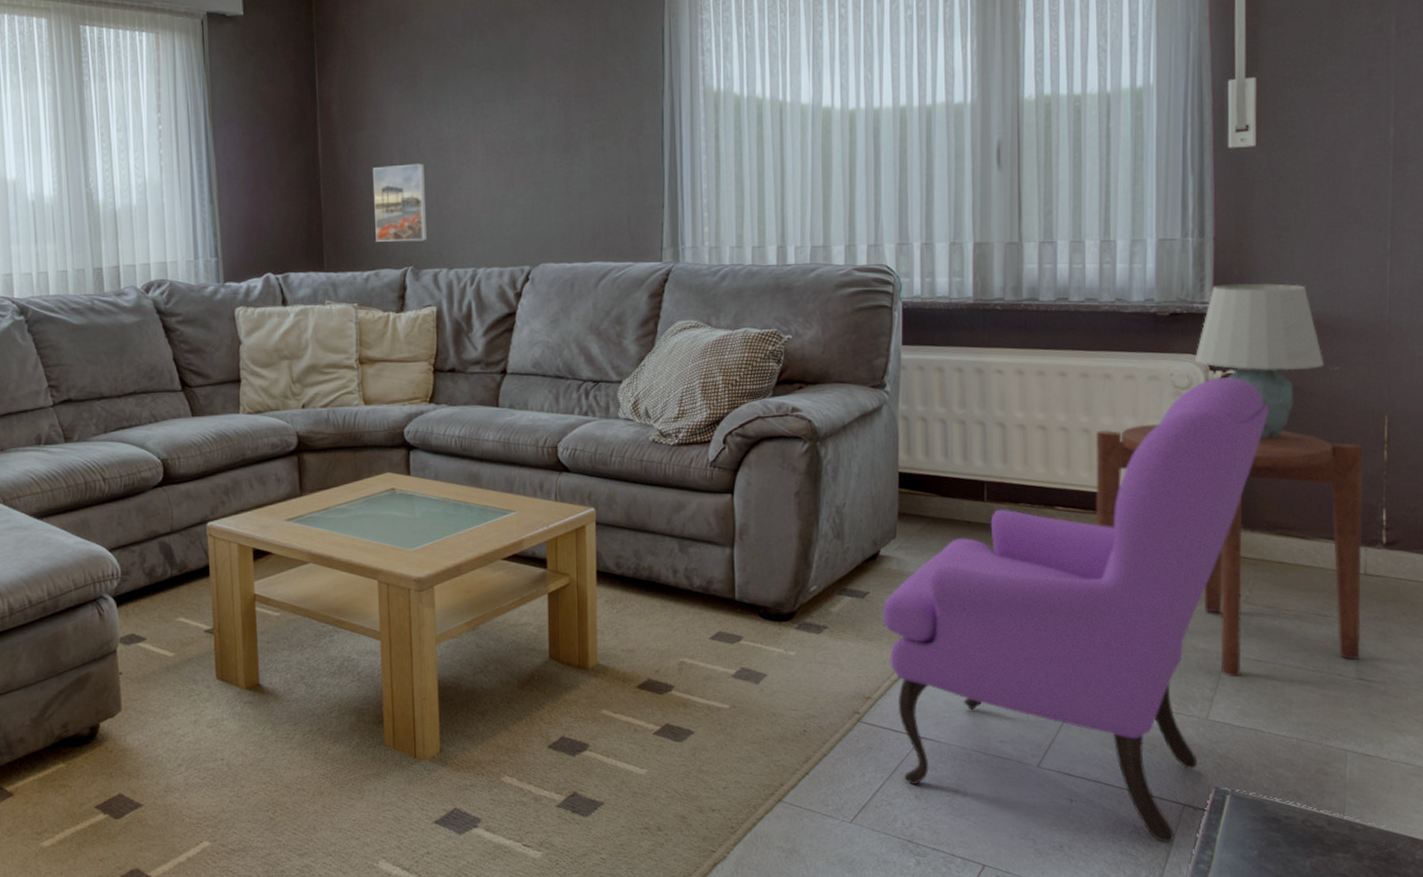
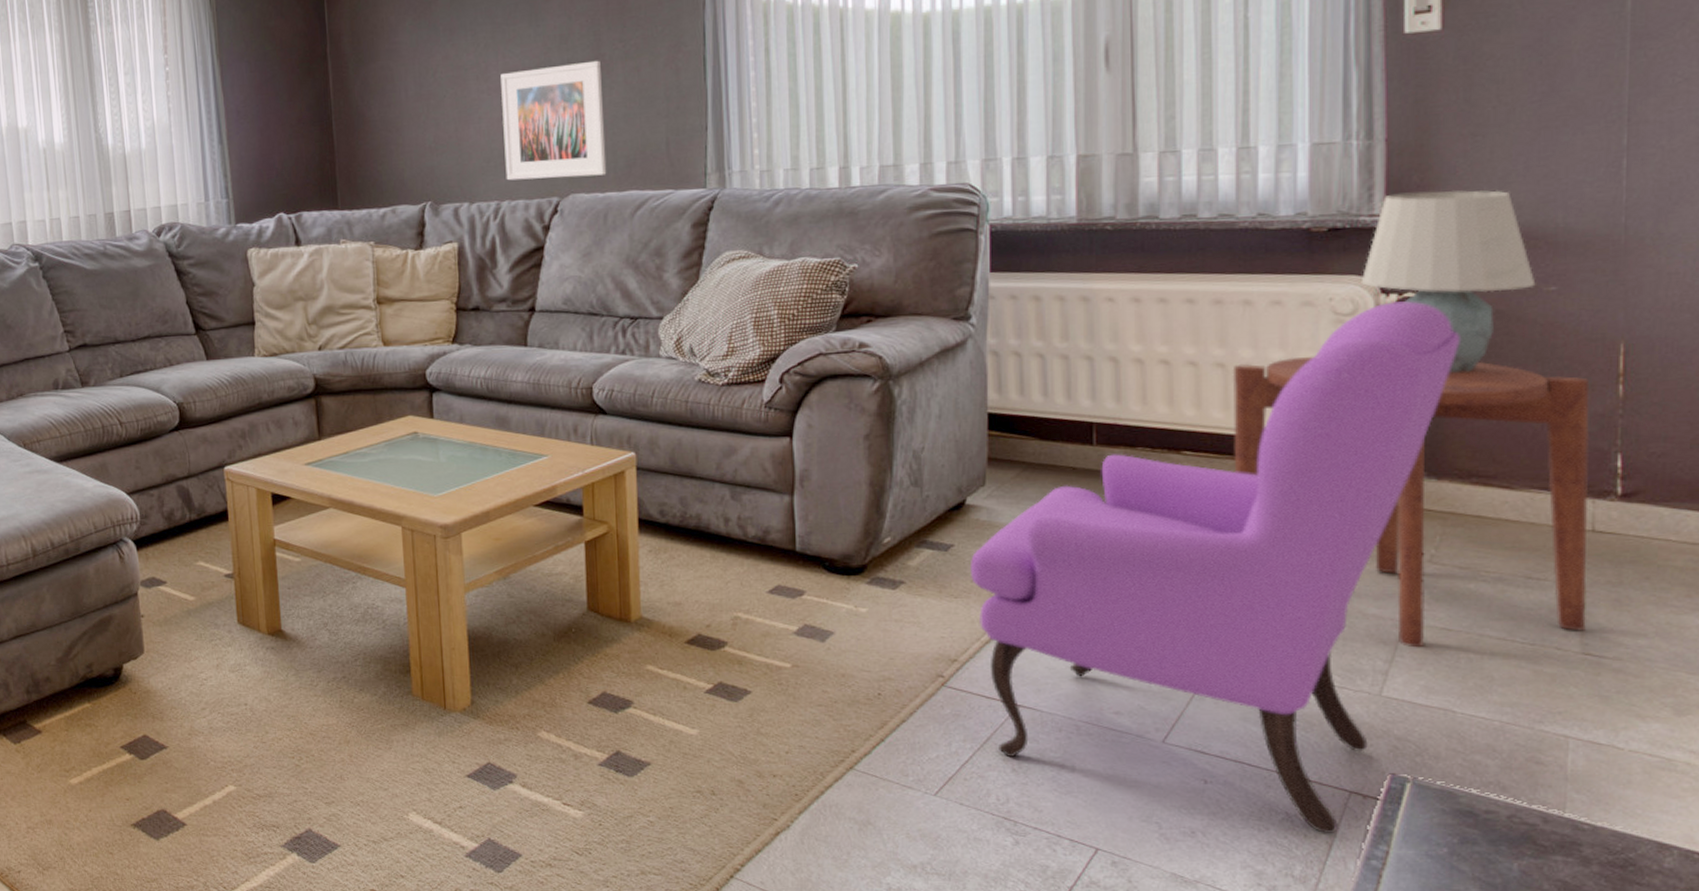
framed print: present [373,163,428,242] -> none [387,93,447,177]
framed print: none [479,138,574,249] -> present [500,60,607,181]

